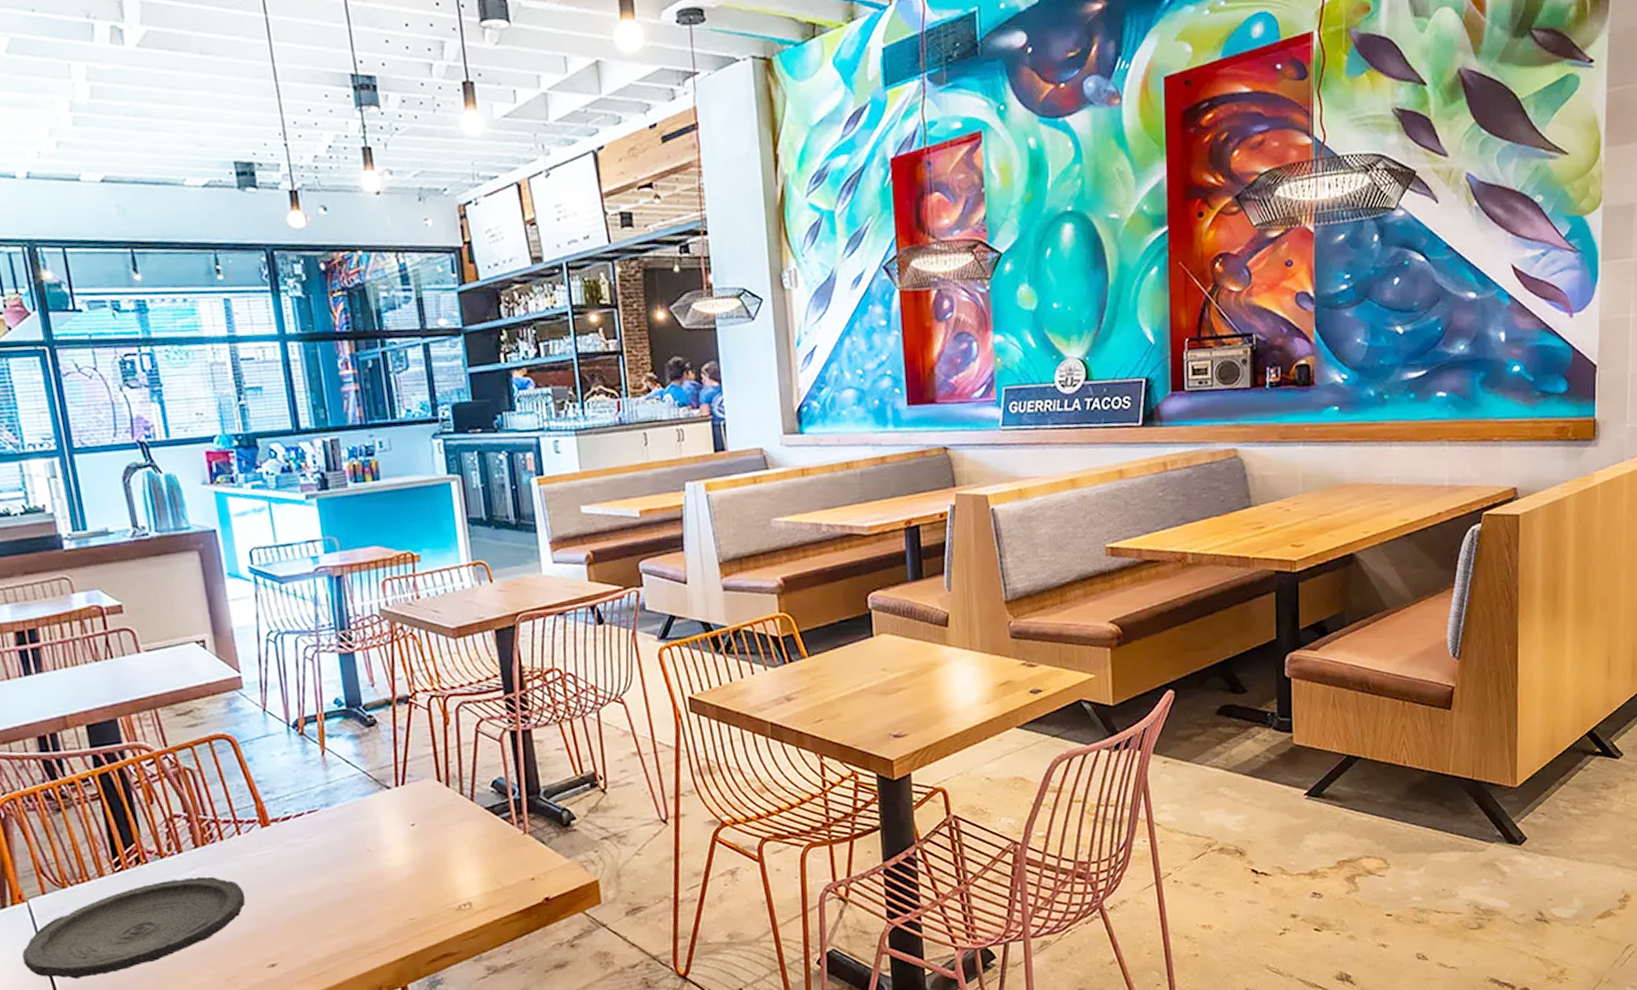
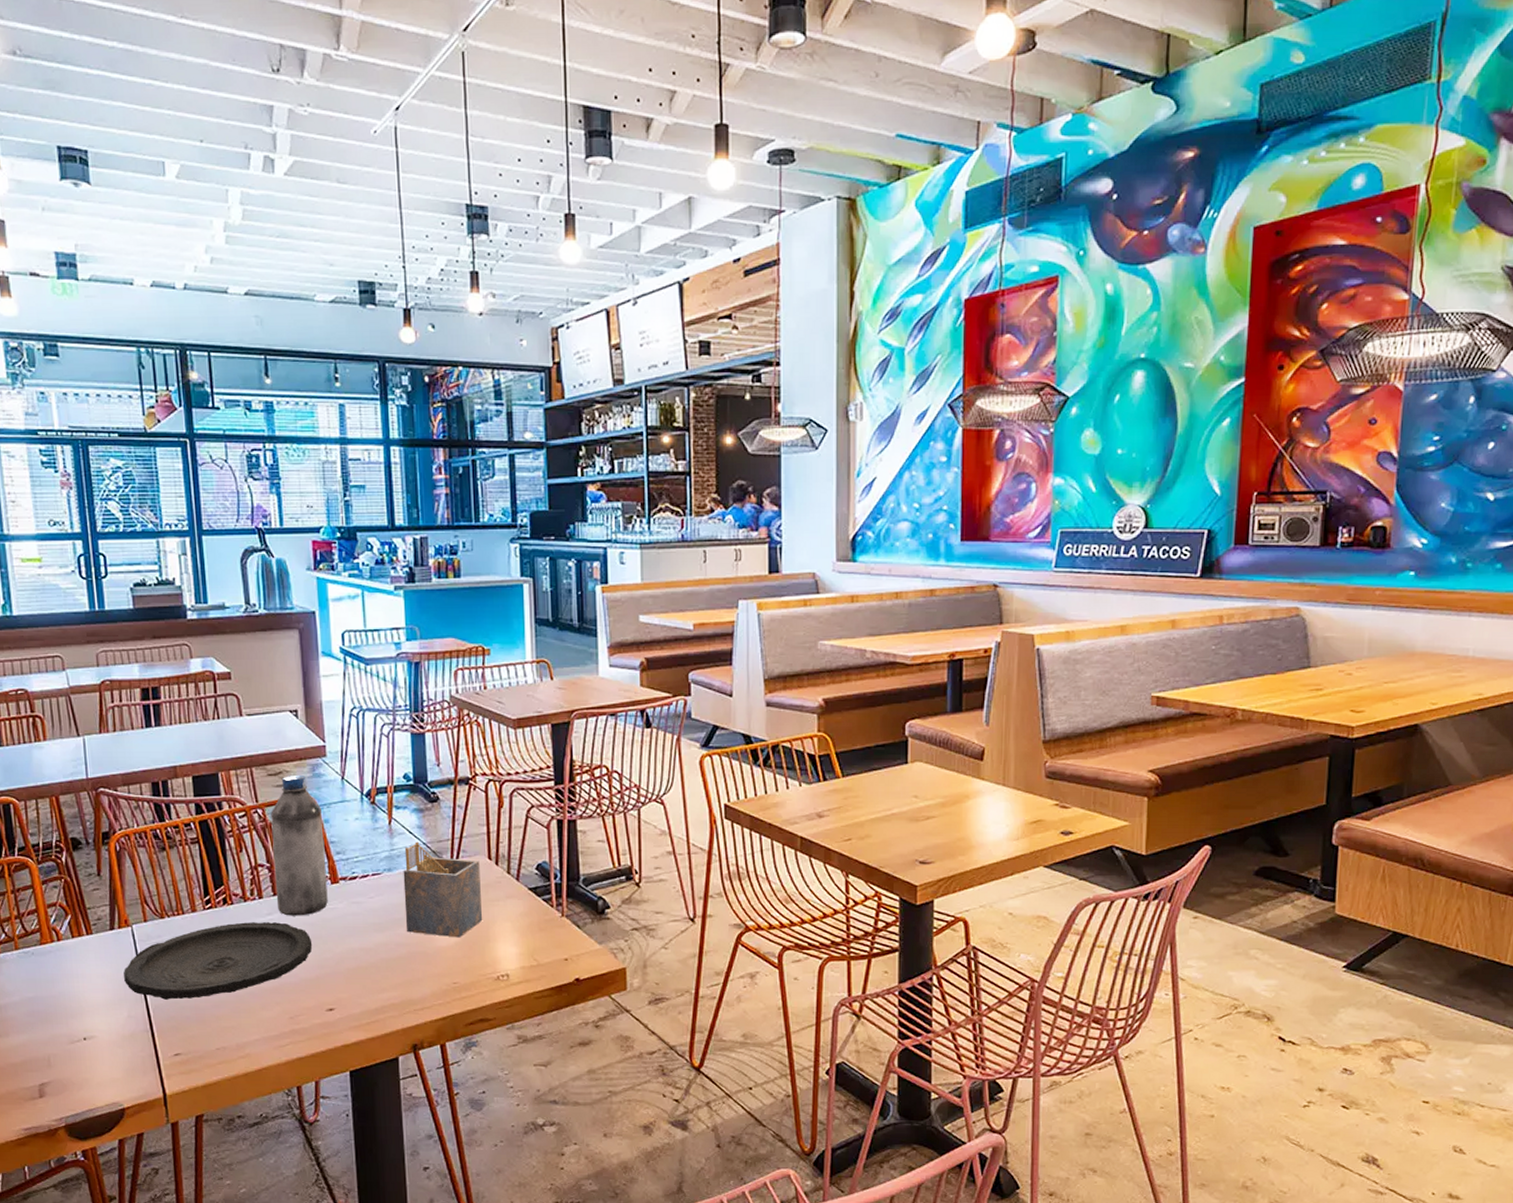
water bottle: none [183,712,259,869] -> present [270,776,328,916]
napkin holder: none [342,771,438,871] -> present [403,841,483,938]

